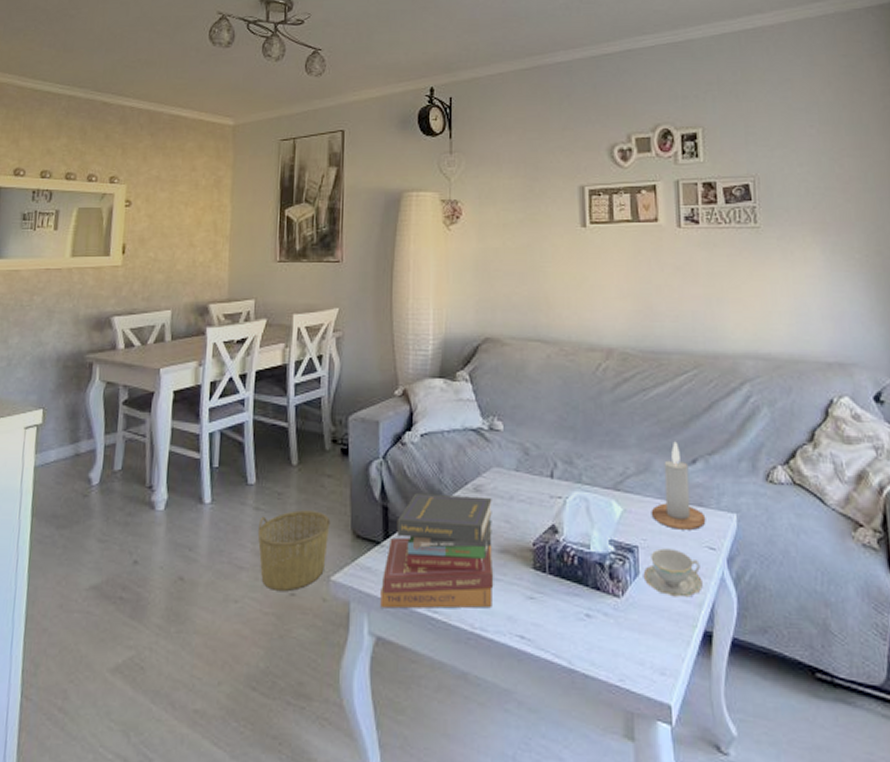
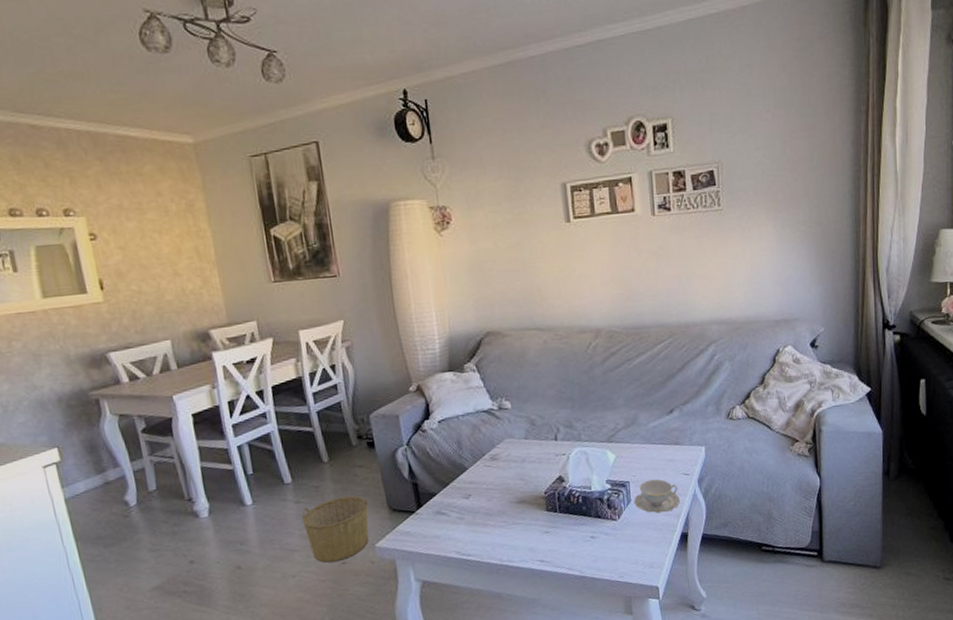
books: present [380,493,494,609] -> none [420,463,516,560]
candle: present [651,441,706,530] -> none [638,398,682,465]

